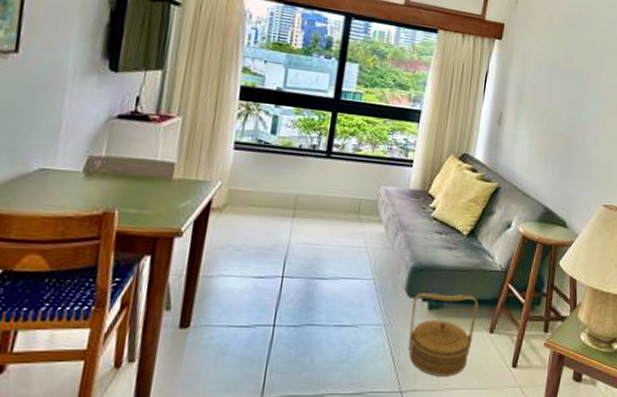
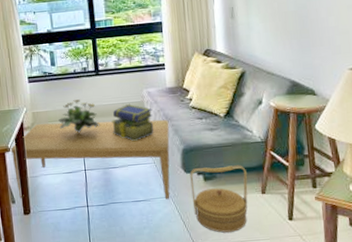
coffee table: none [179,205,403,328] -> present [10,119,170,199]
flowering plant: none [261,183,317,227] -> present [58,99,100,133]
stack of books: none [331,201,387,249] -> present [112,104,154,142]

